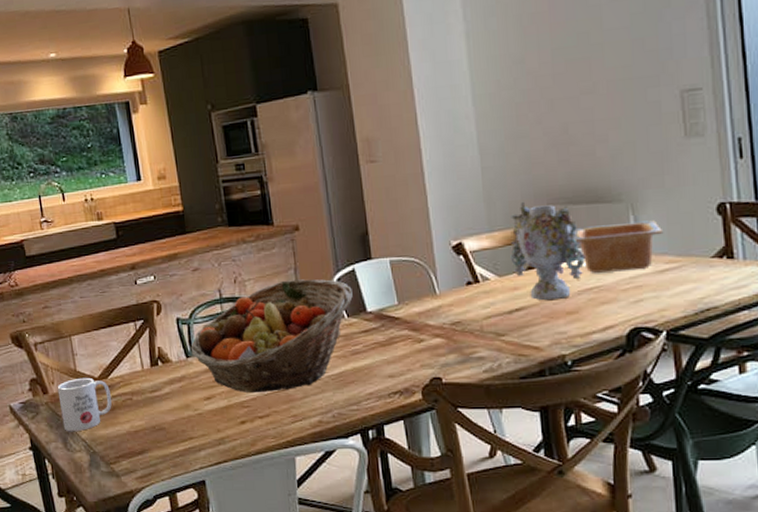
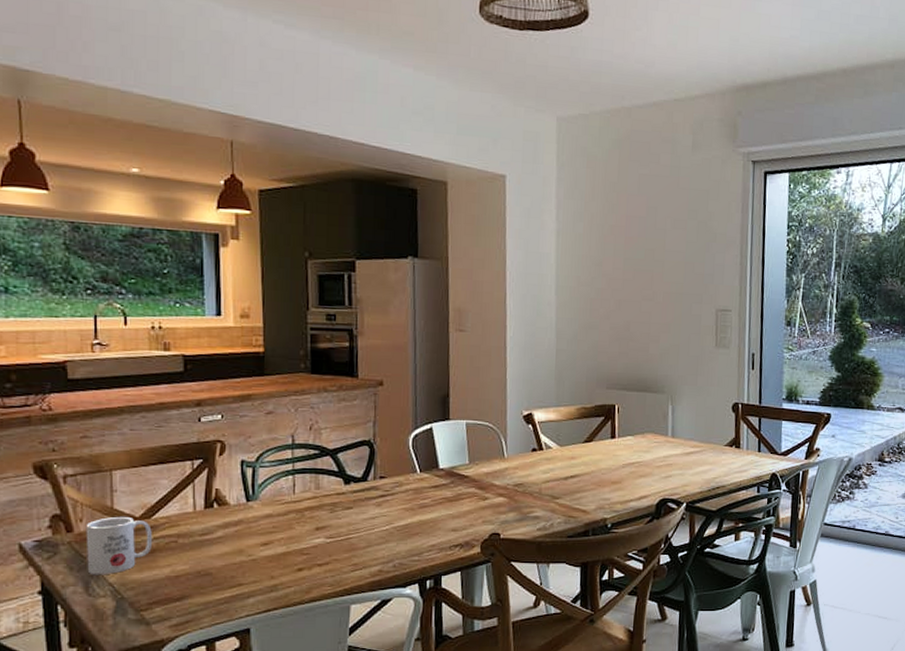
fruit basket: present [190,279,353,394] -> none [253,432,428,541]
vase: present [509,201,585,301] -> none [571,383,632,471]
serving bowl: present [573,220,664,273] -> none [624,410,693,451]

